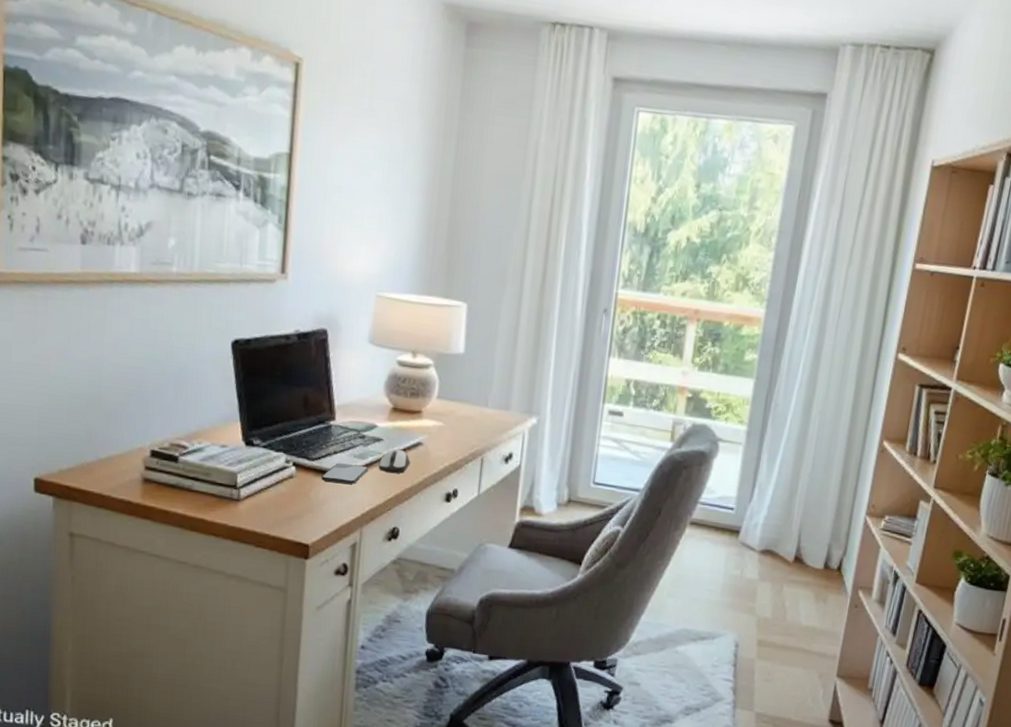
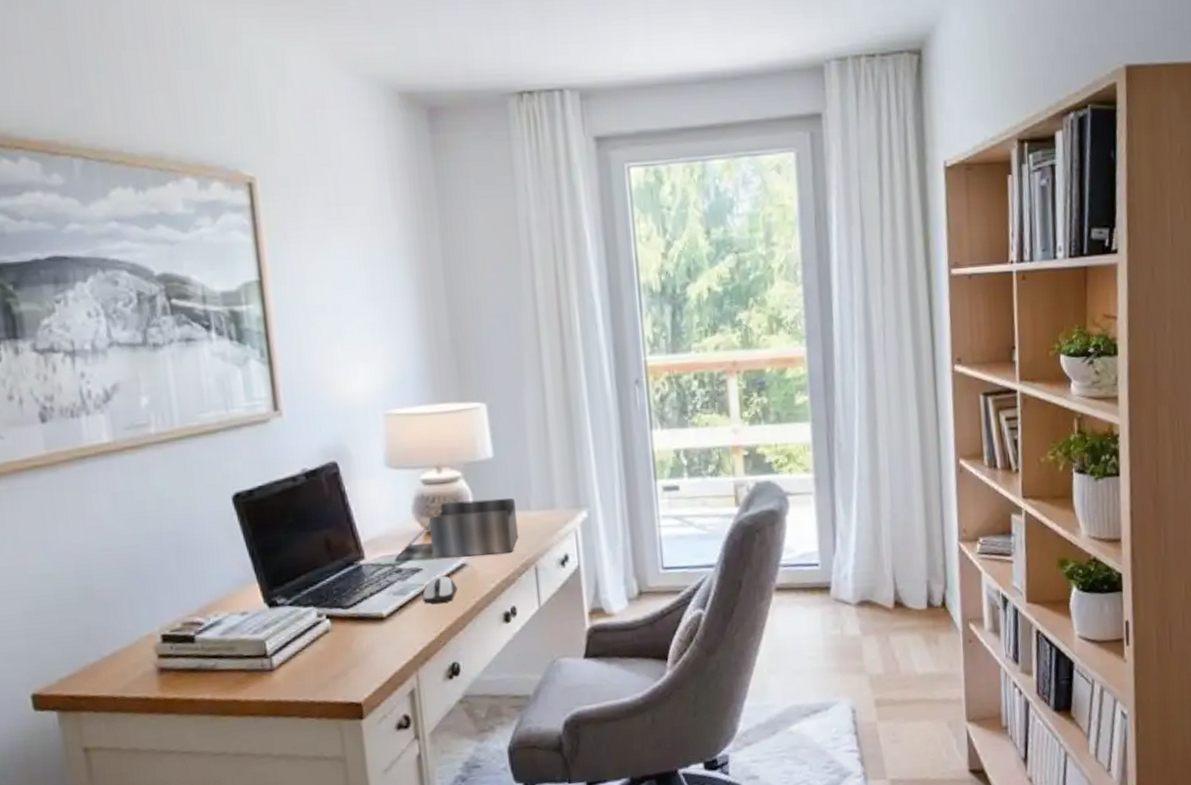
phone: present [321,463,368,484] -> none [361,602,412,628]
desk organizer: none [361,384,475,442] -> present [394,497,518,563]

